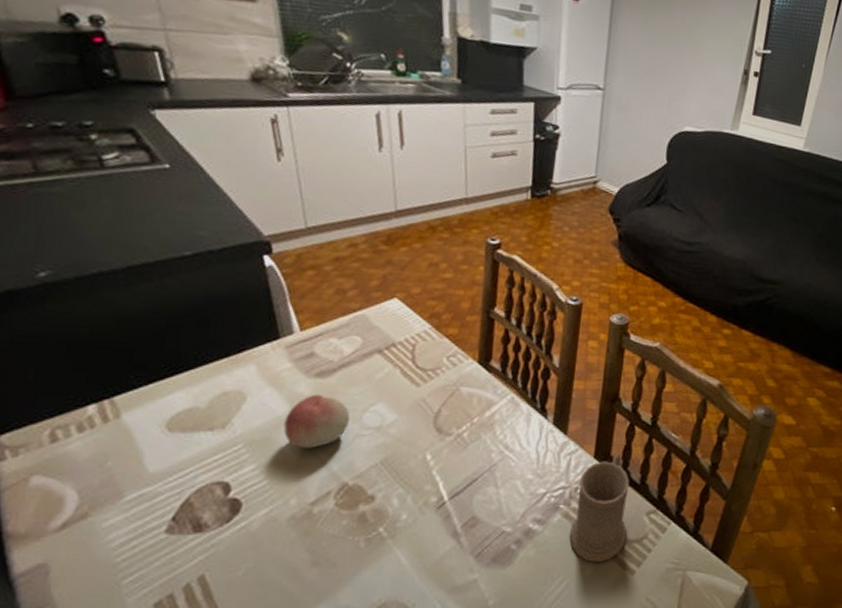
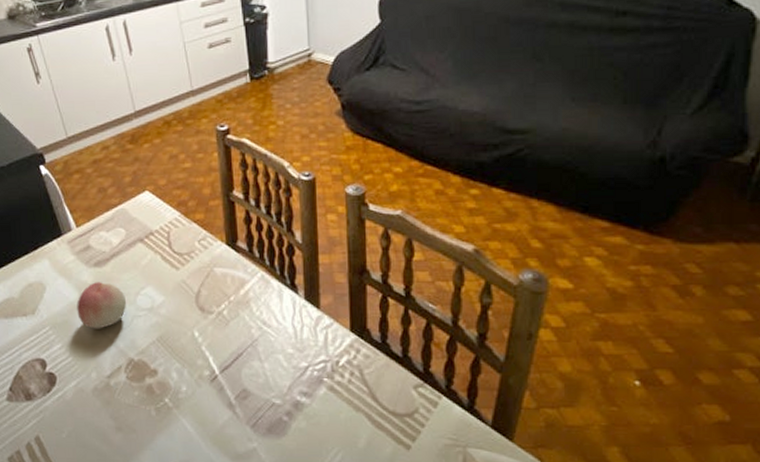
mug: present [569,453,630,563] -> none [337,326,396,436]

